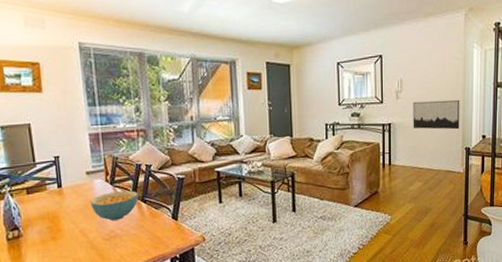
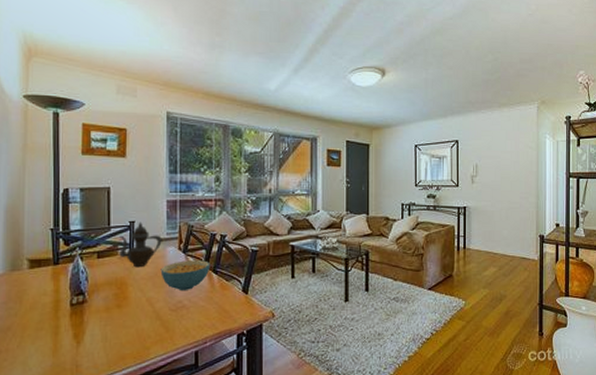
teapot: none [46,156,89,201] -> present [119,221,162,268]
wall art: present [413,99,460,130] -> none [487,187,534,217]

